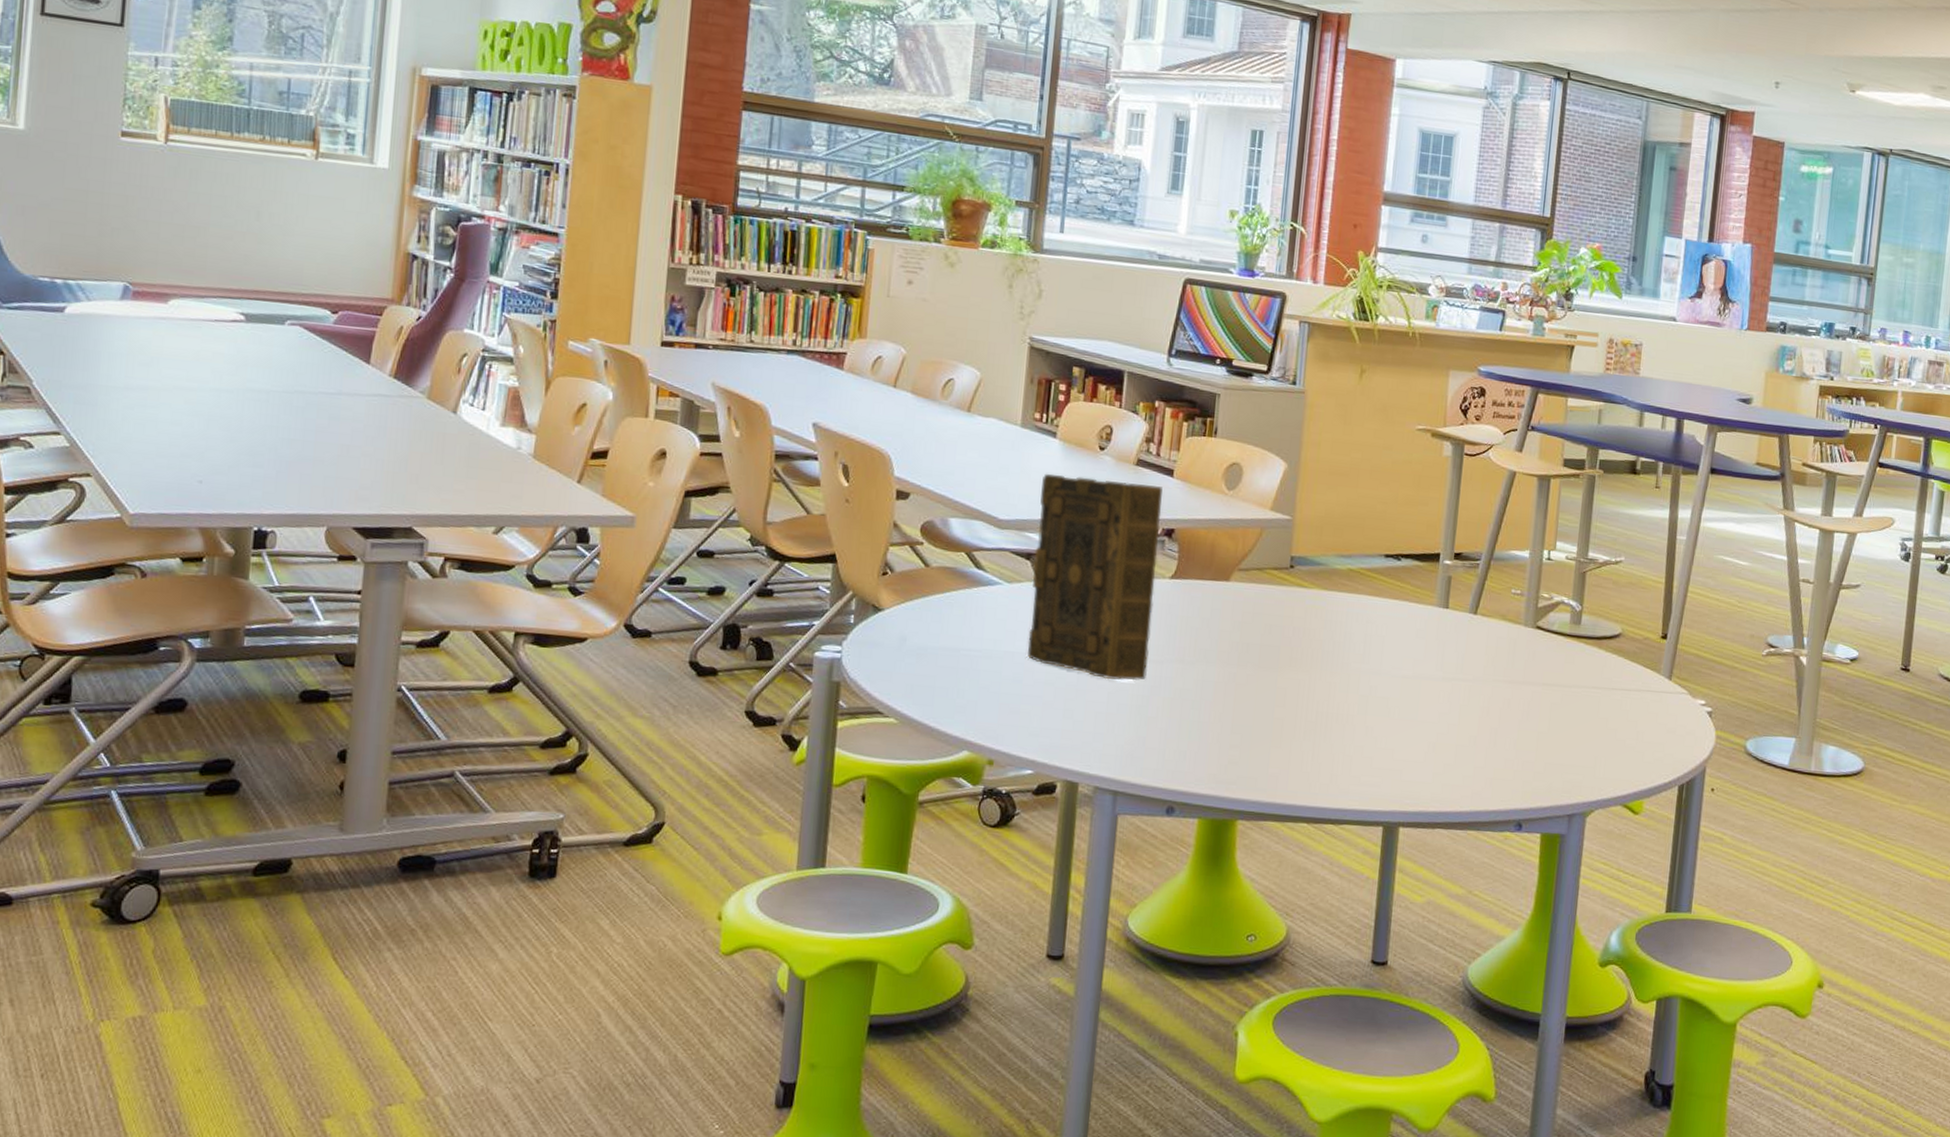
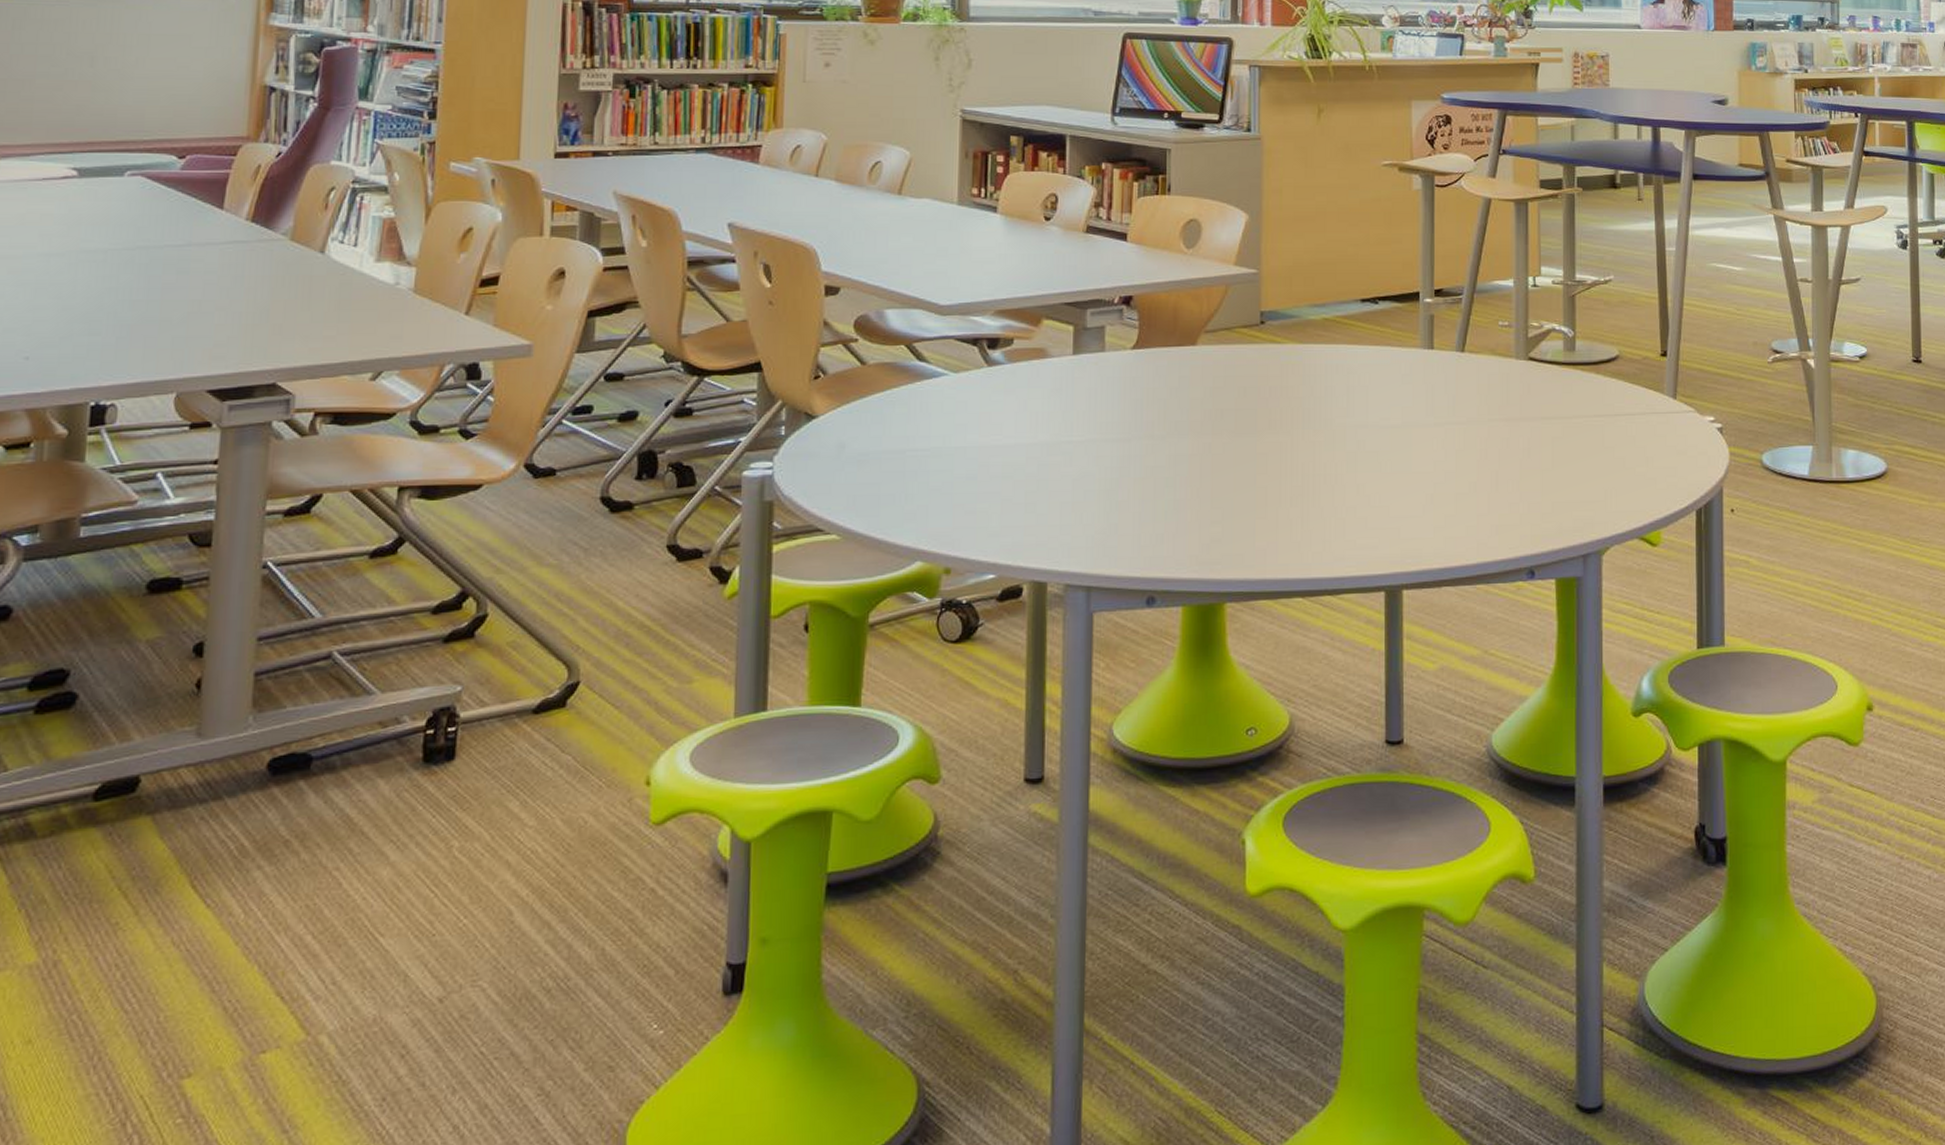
book: present [1027,473,1163,681] -> none [980,251,1117,466]

